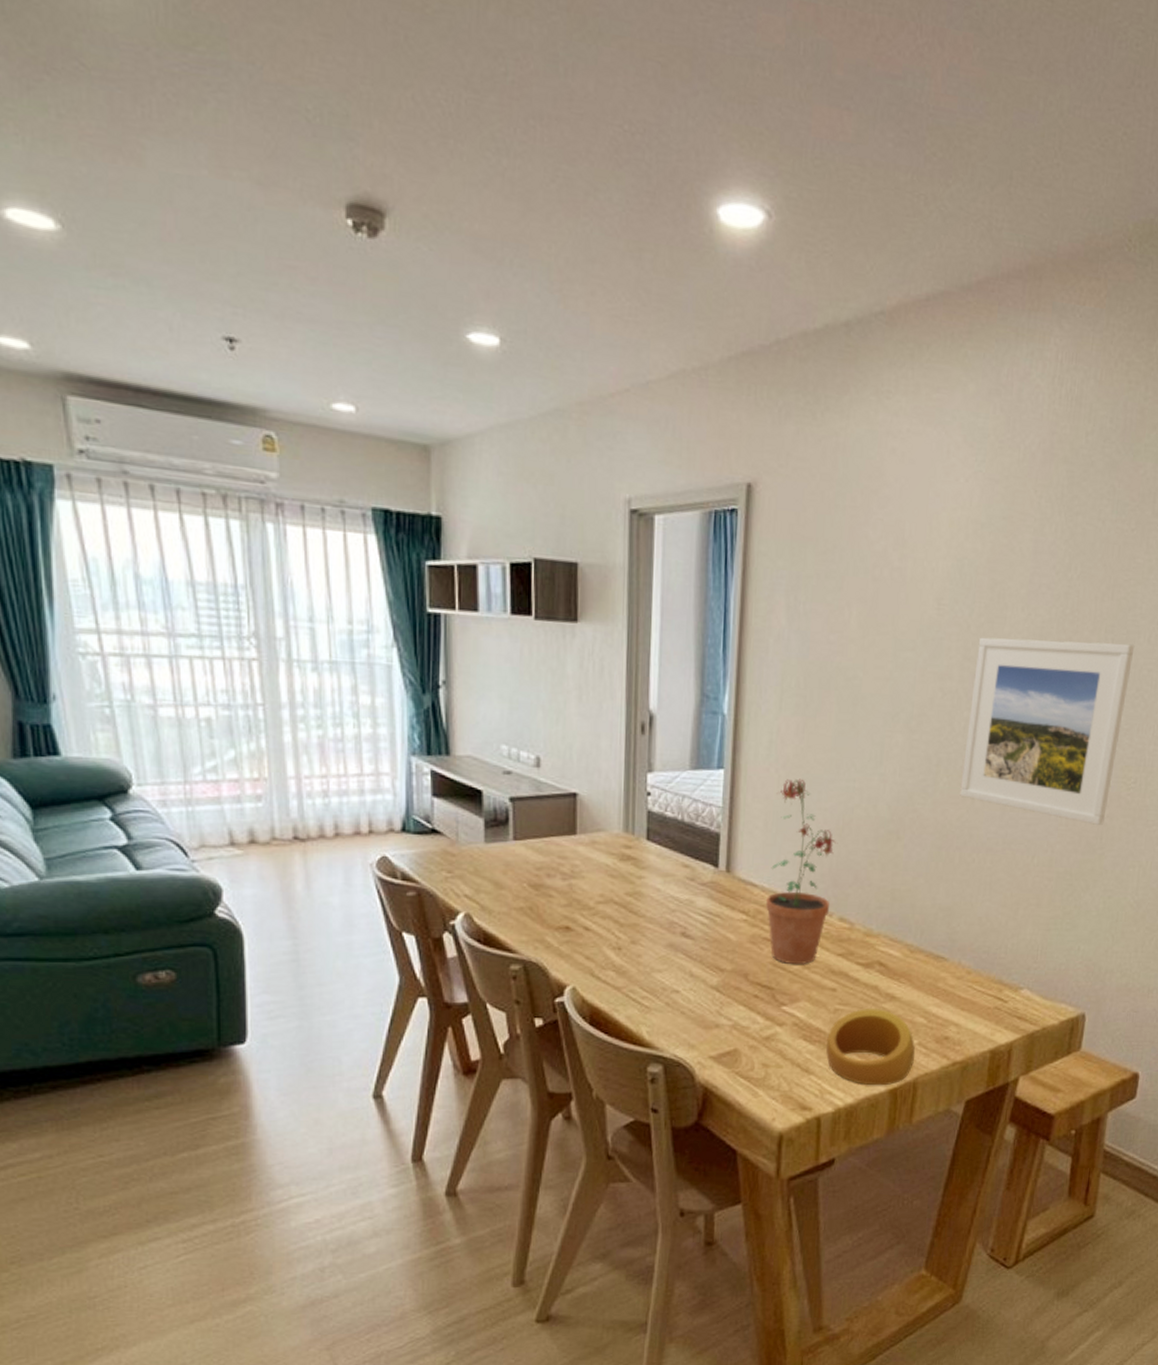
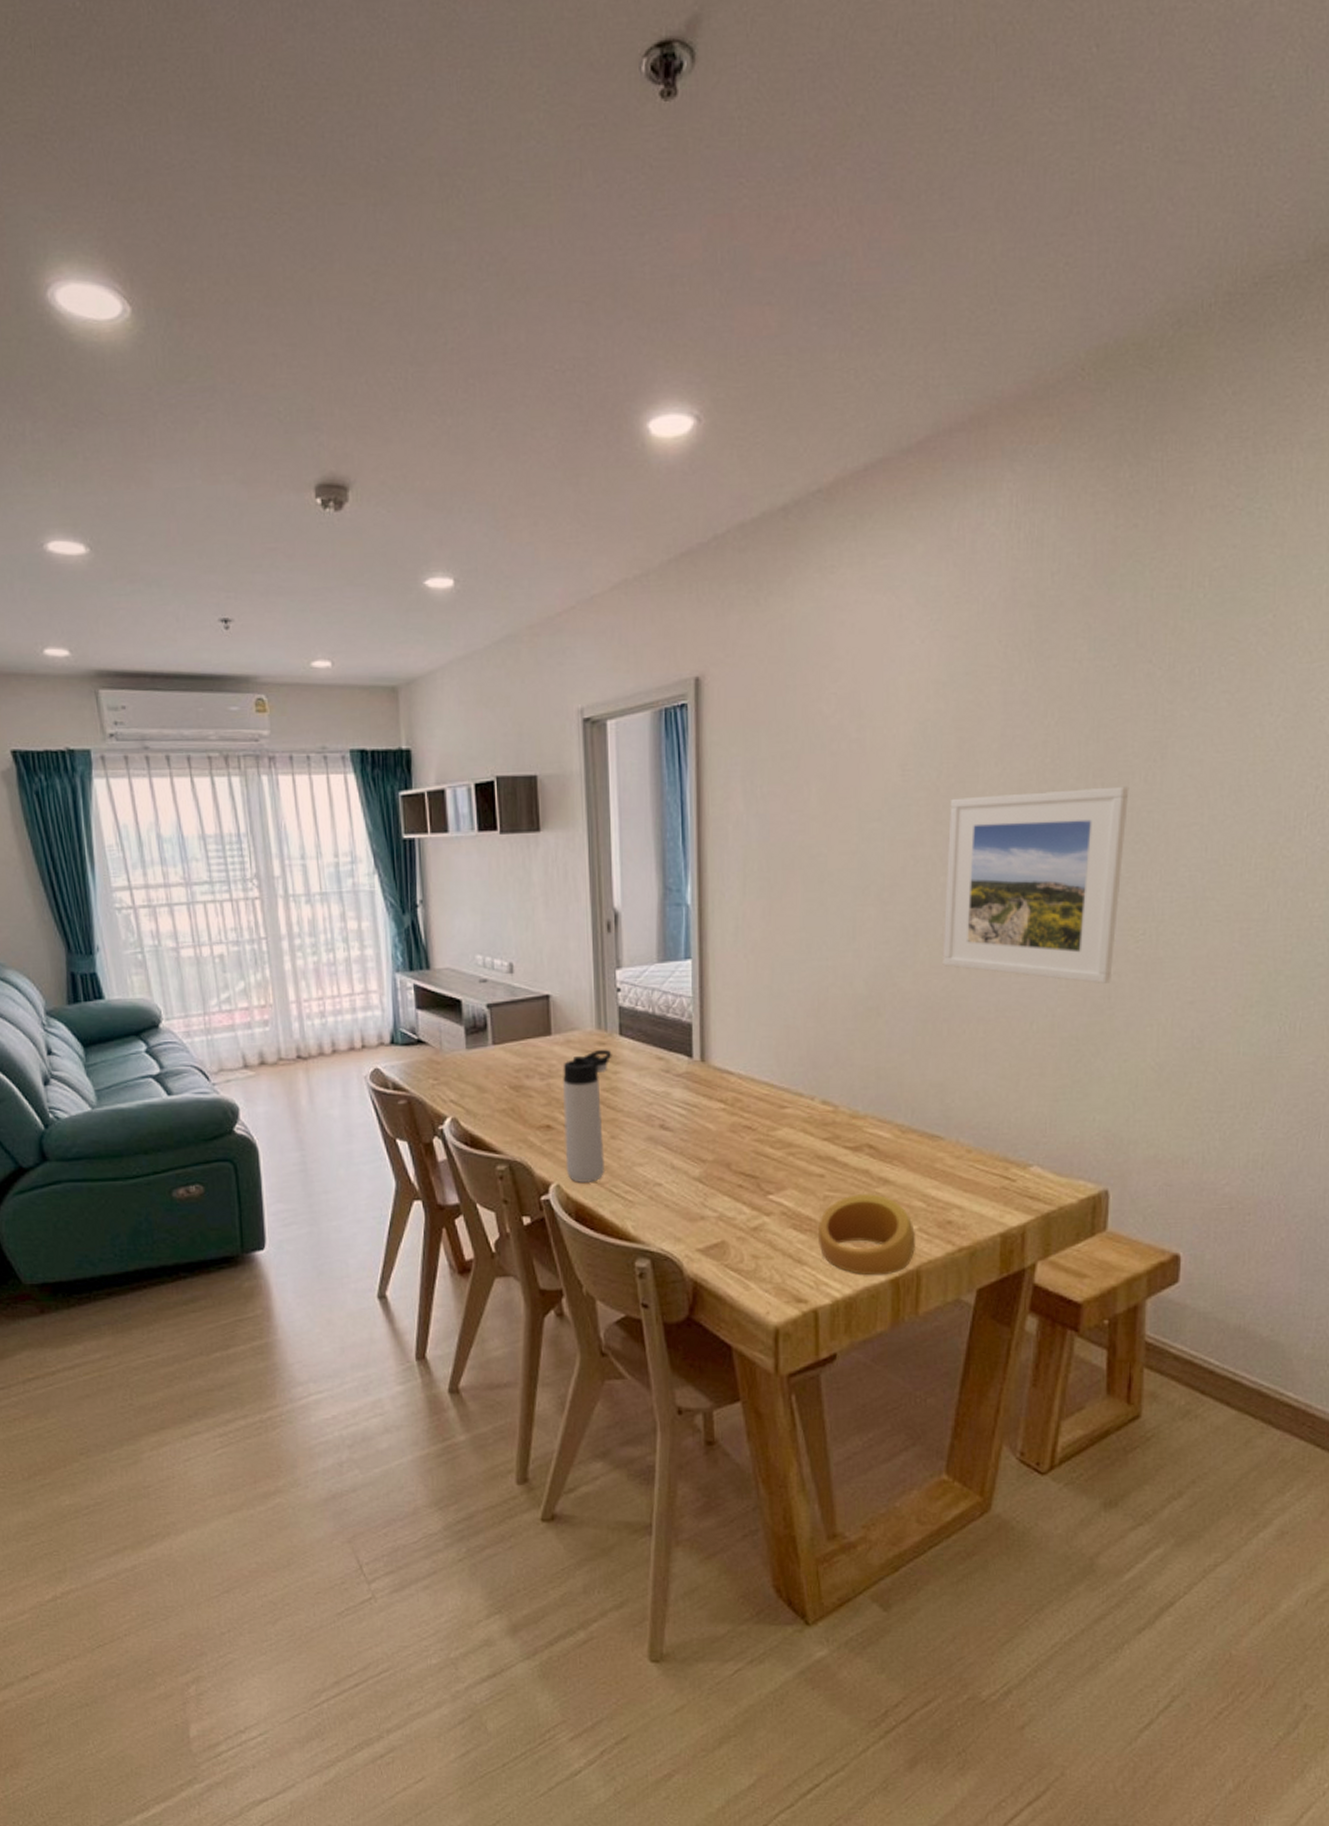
thermos bottle: none [583,852,638,986] -> present [562,1049,612,1183]
potted plant: present [766,778,838,964] -> none [744,962,815,1151]

